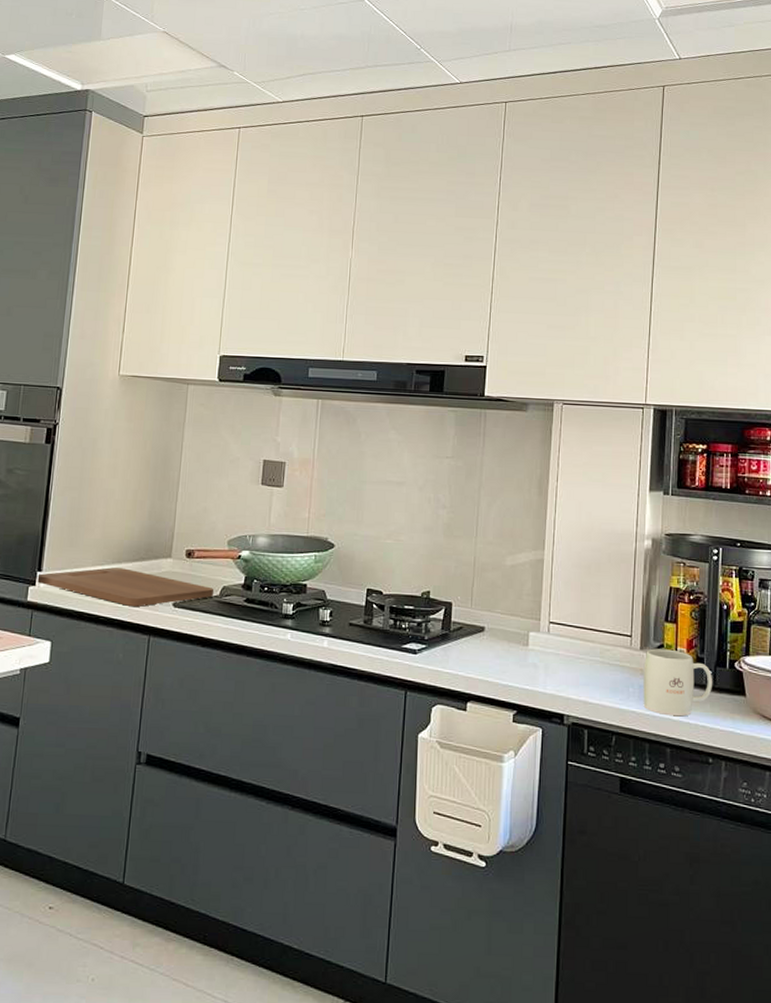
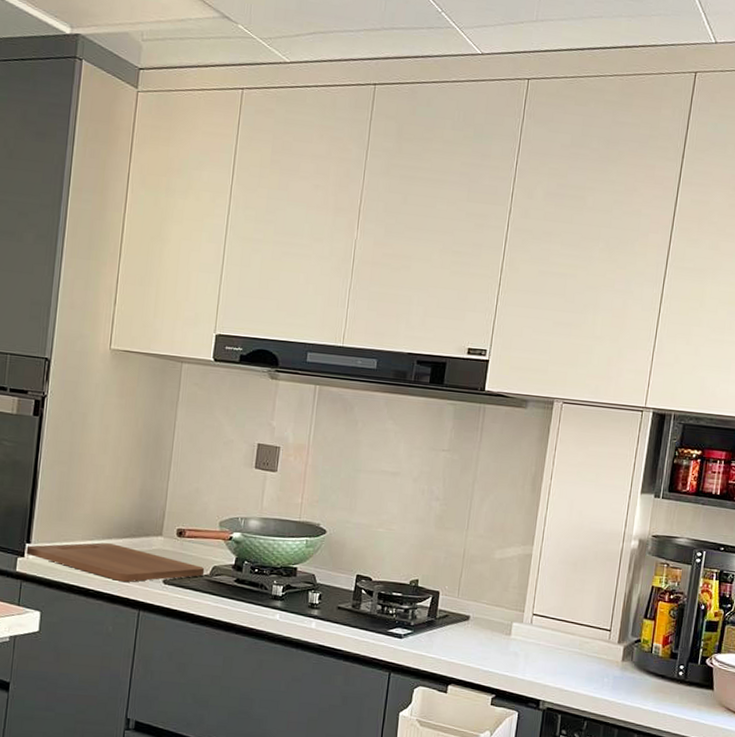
mug: present [643,648,713,717] -> none [616,643,684,707]

